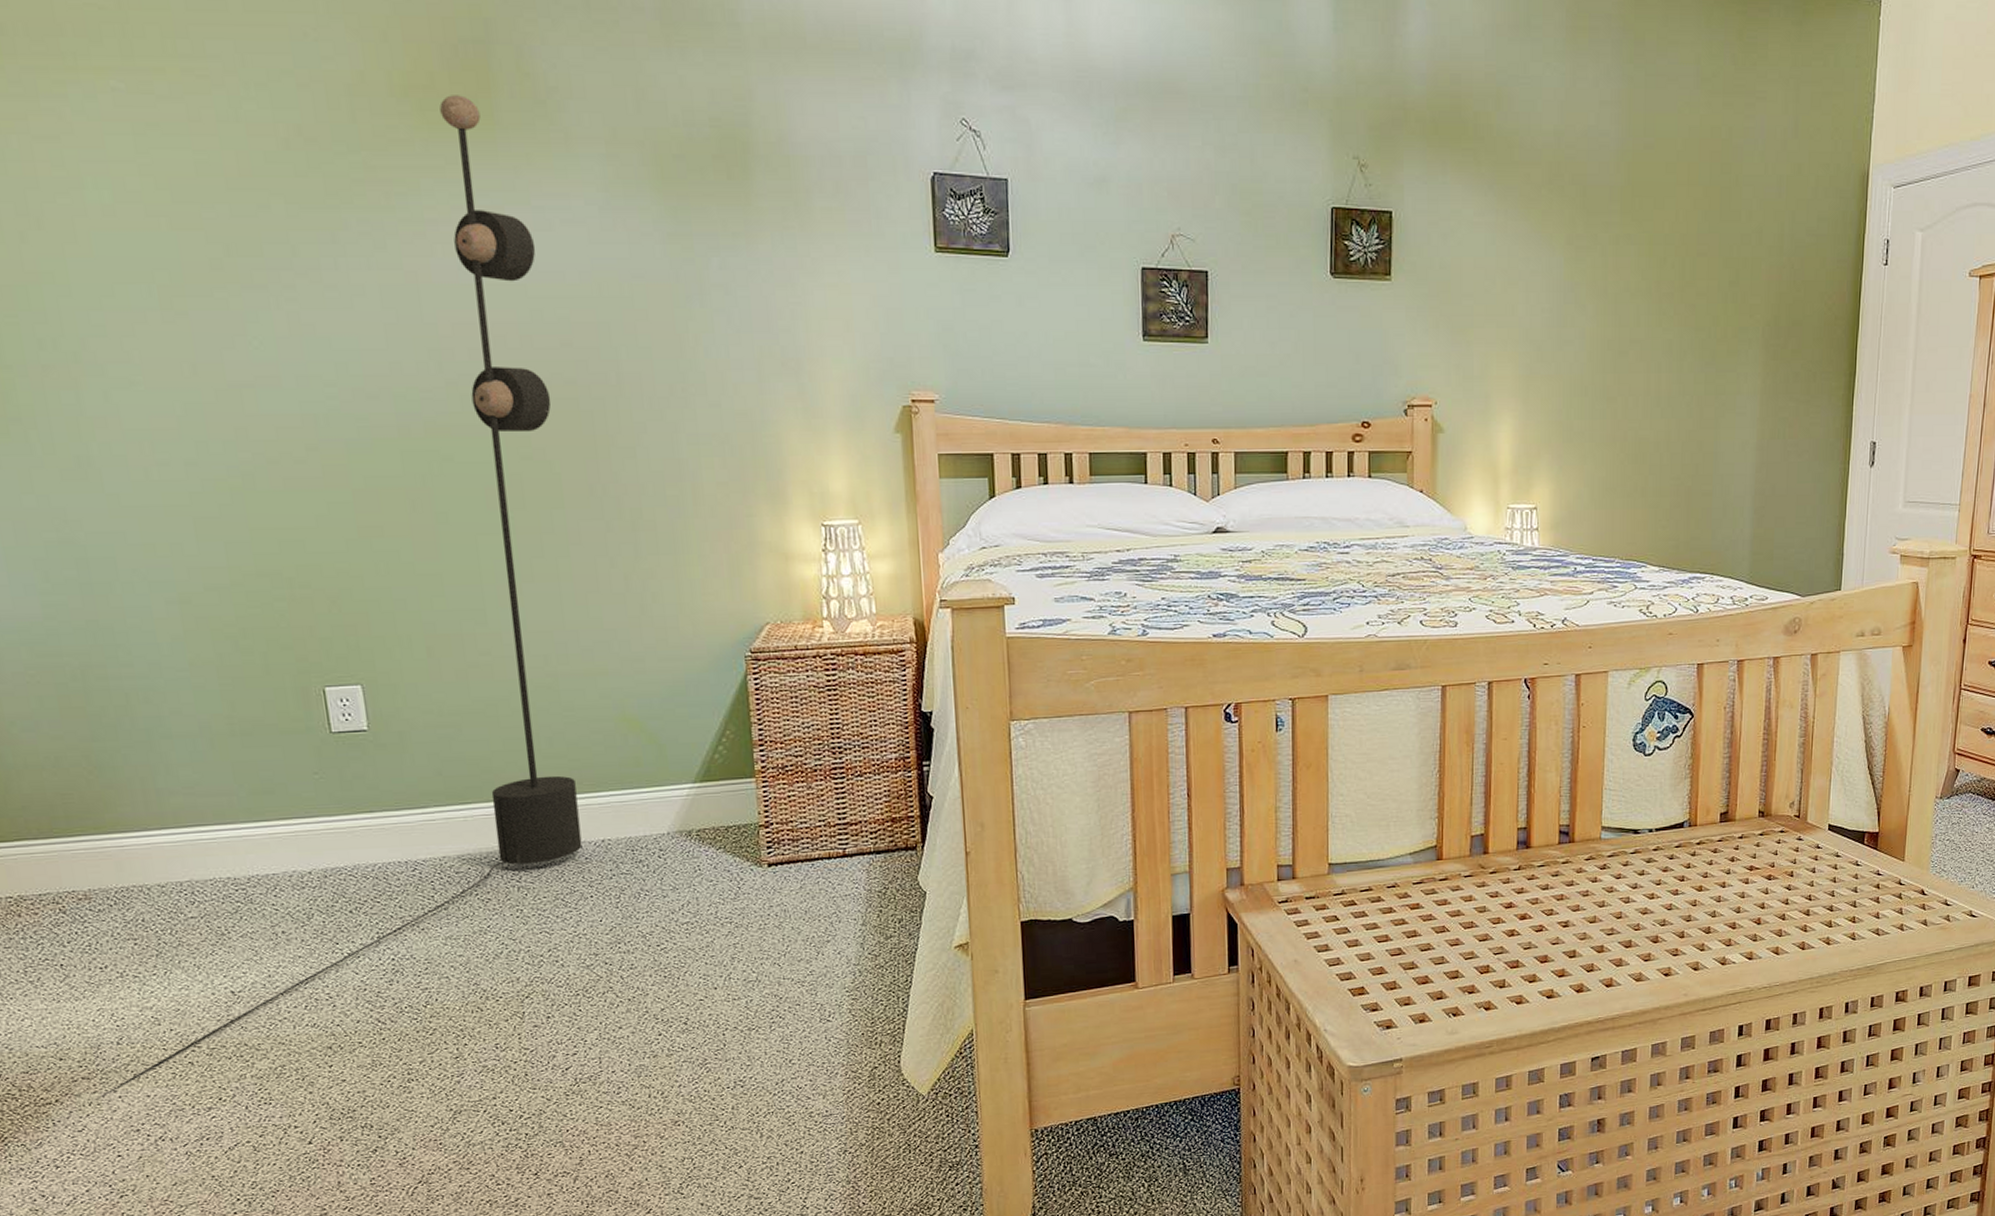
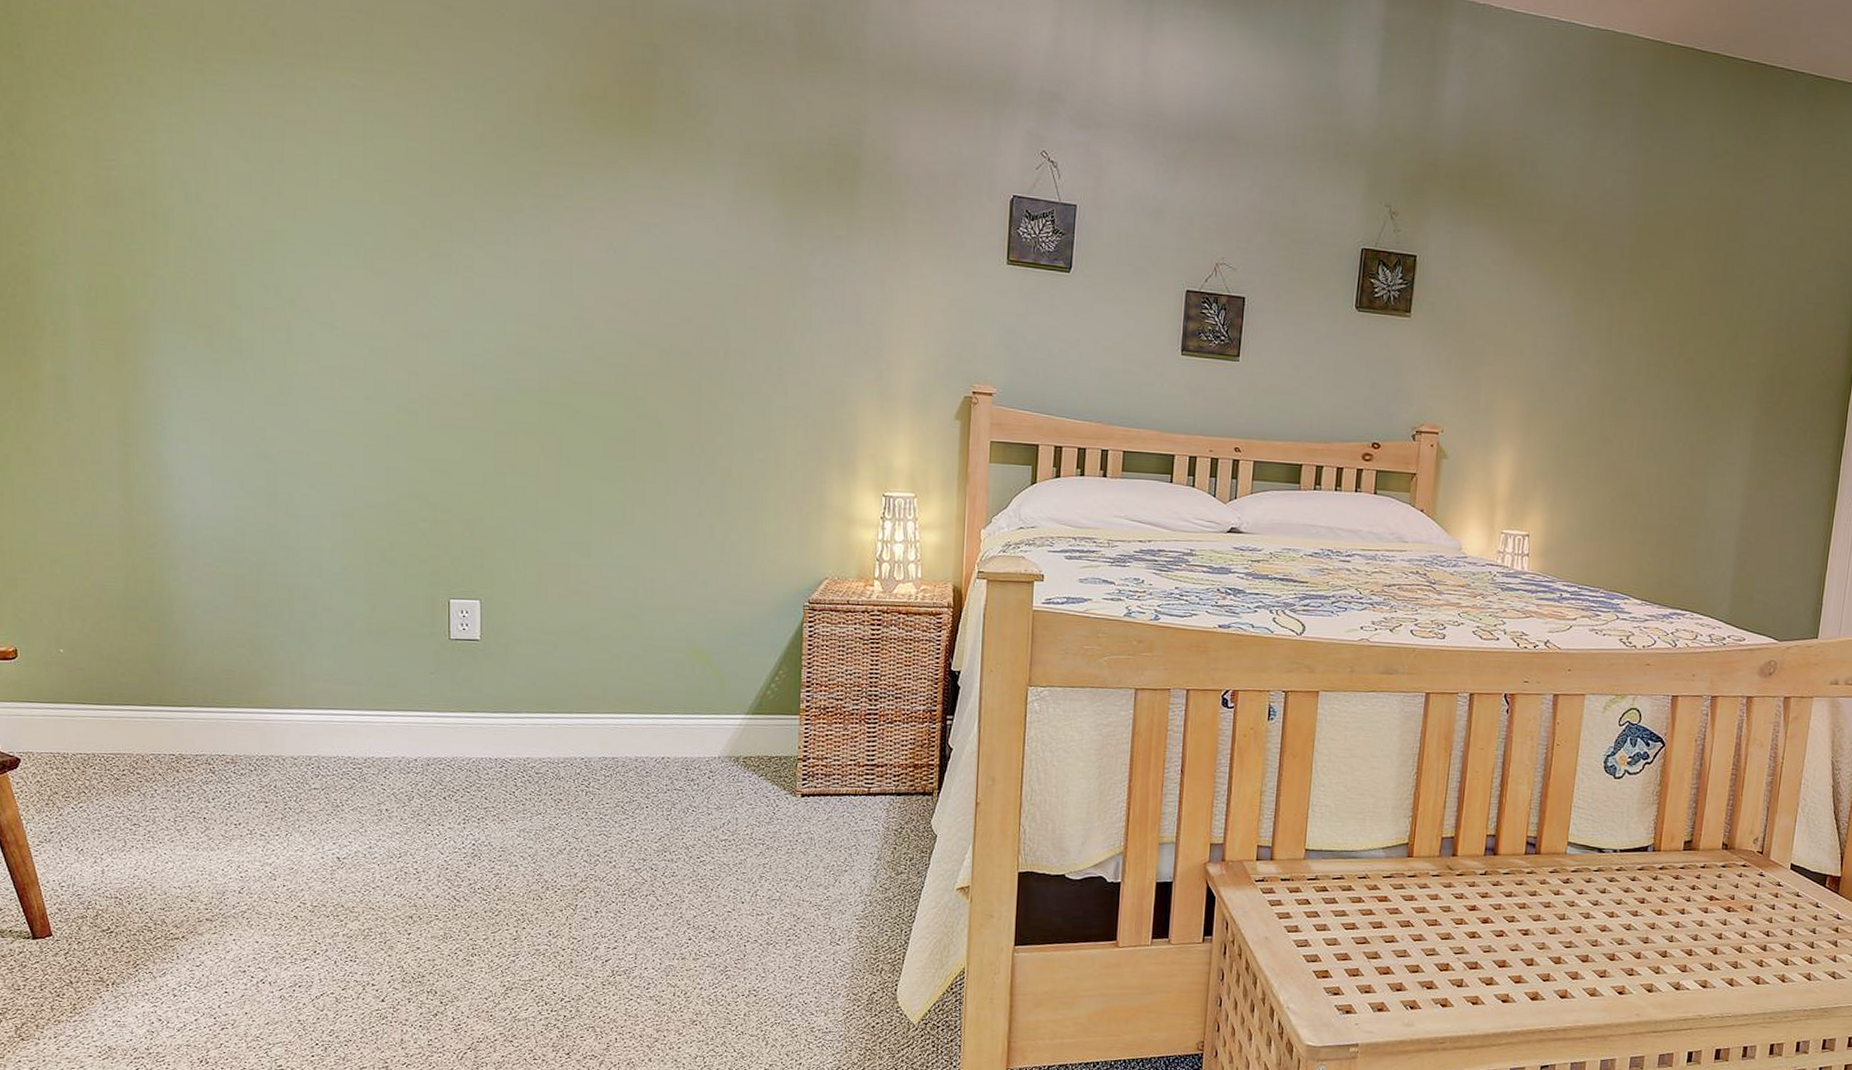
floor lamp: present [90,95,583,1103] -> none [210,106,672,943]

